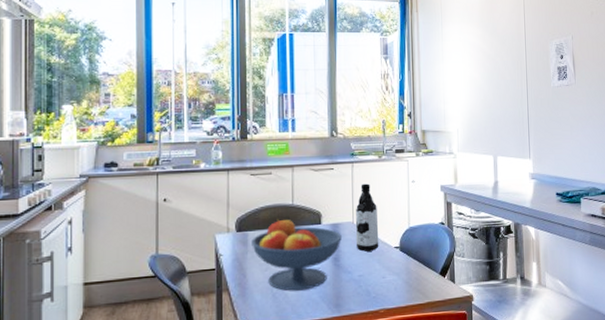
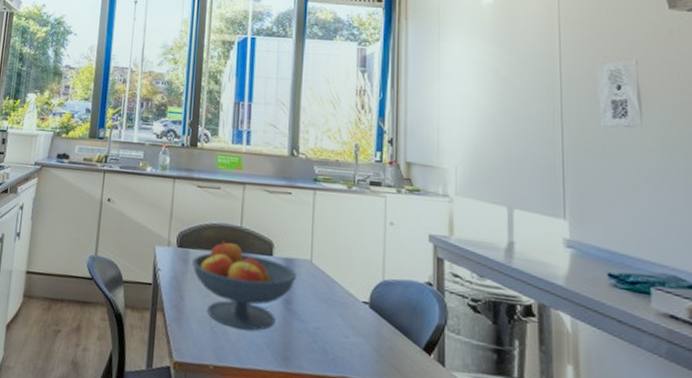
water bottle: present [355,183,379,252] -> none [313,216,343,301]

